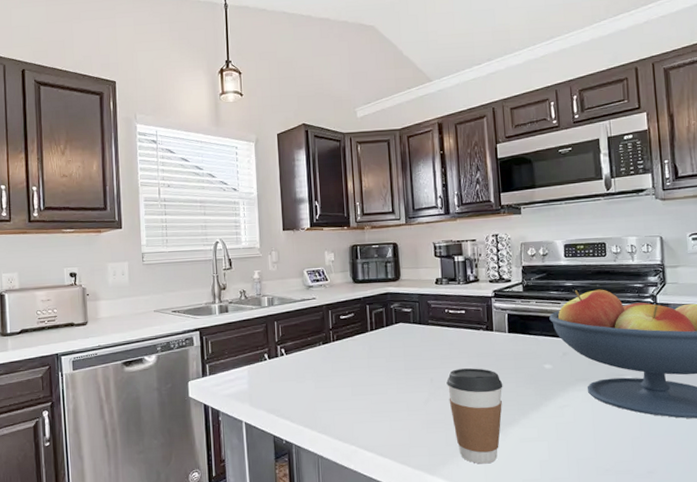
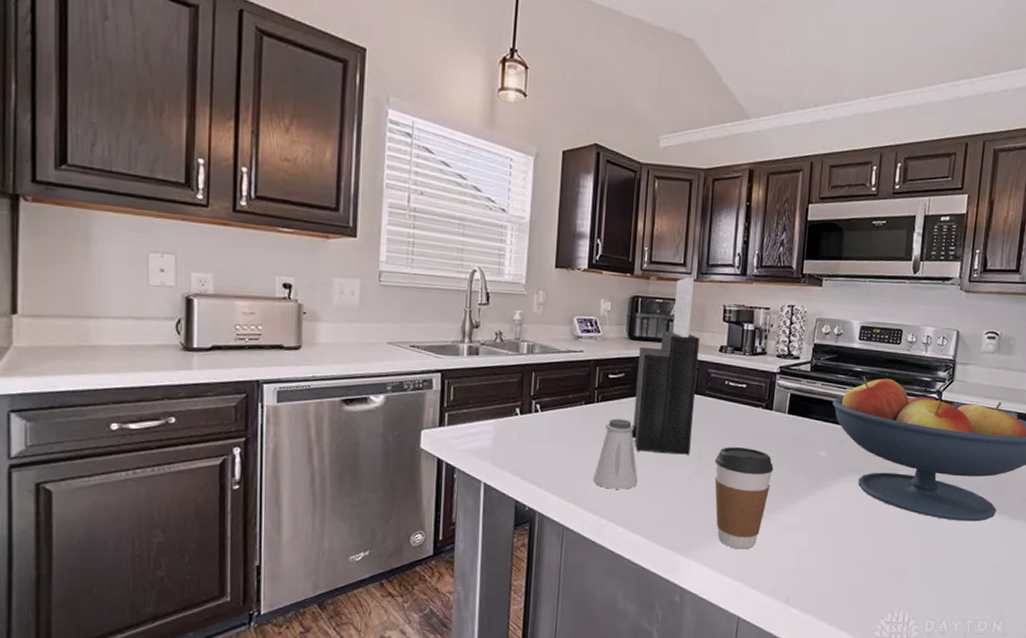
saltshaker: none [339,354,379,418] -> present [593,419,638,490]
knife block: none [364,222,422,382] -> present [631,277,700,455]

